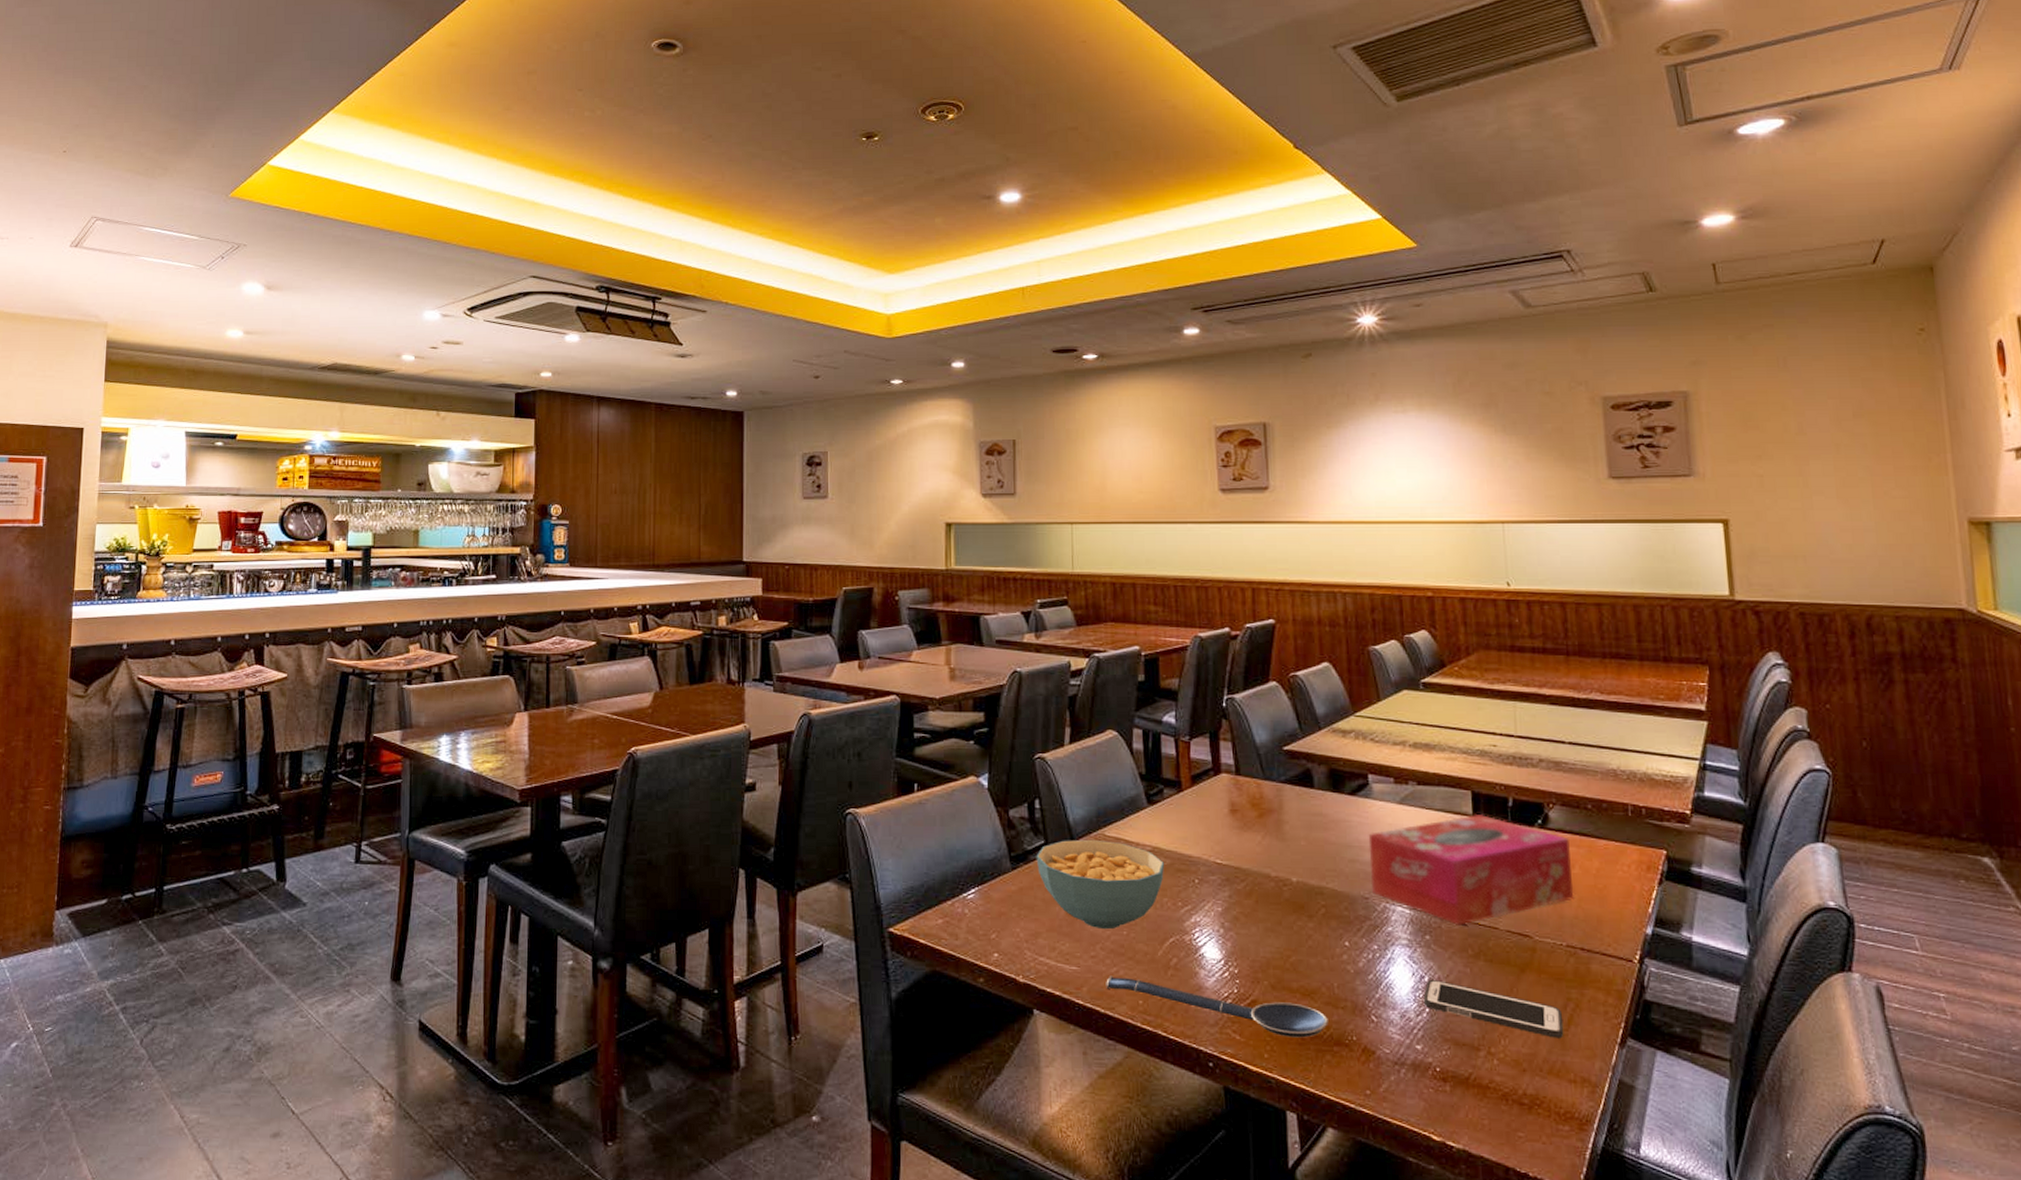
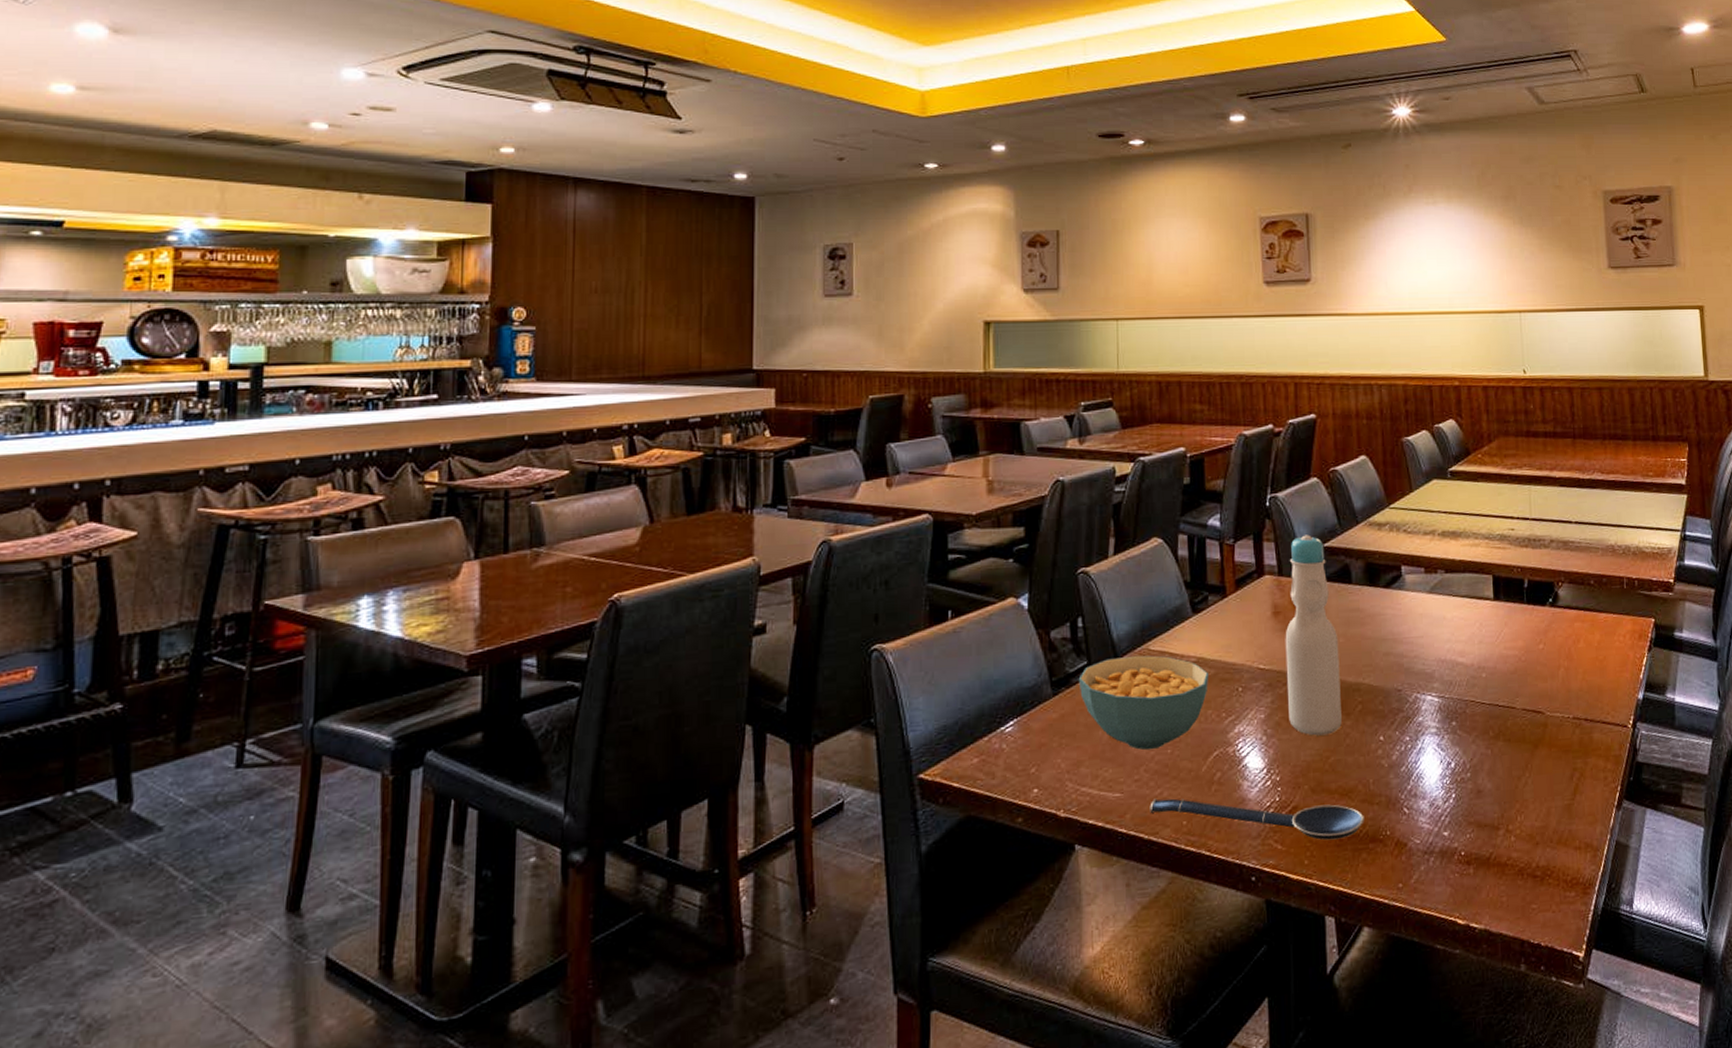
bottle: none [1243,737,1304,934] -> present [1285,534,1342,736]
tissue box: present [1368,815,1574,926] -> none [1401,598,1580,709]
cell phone: present [1423,979,1564,1039] -> none [1450,764,1571,809]

